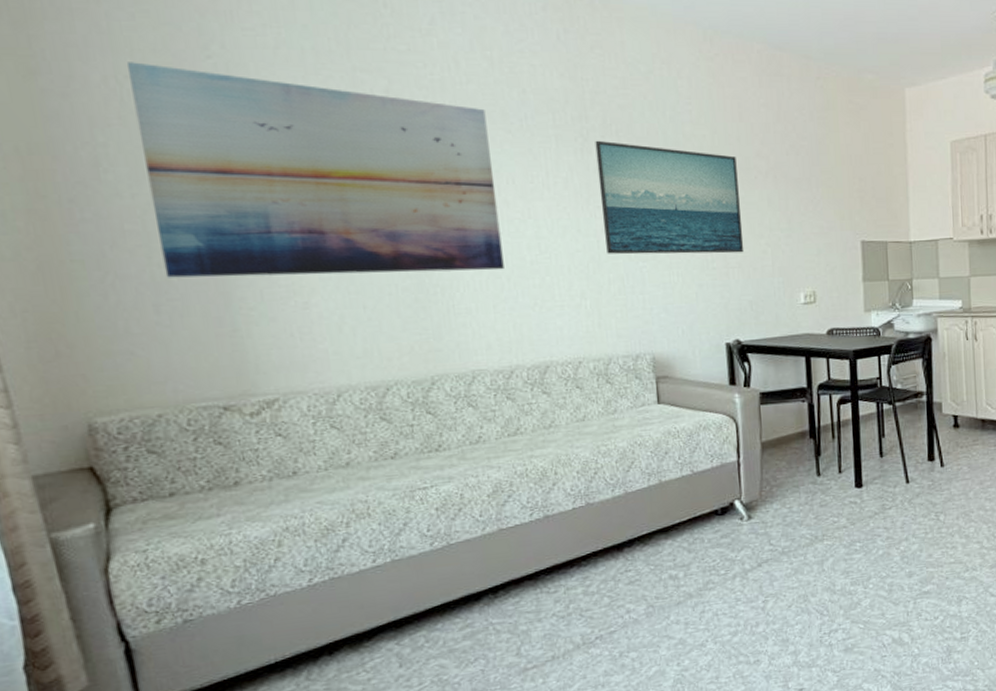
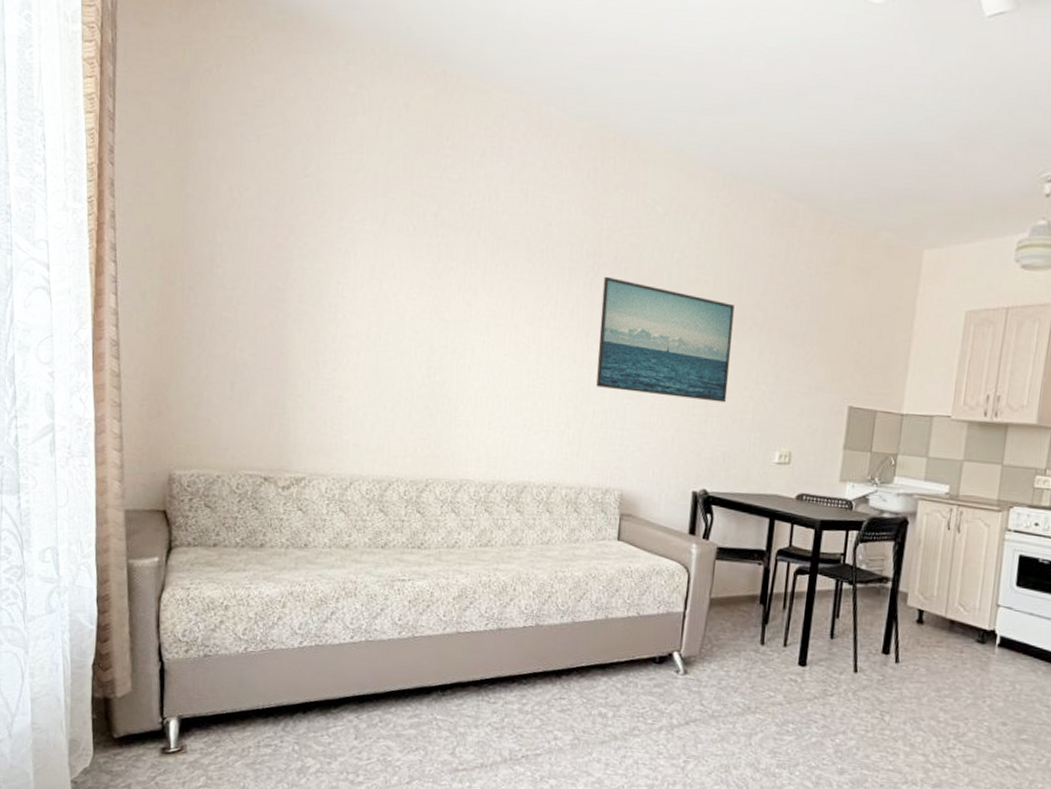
wall art: present [127,62,504,278] -> none [243,176,513,390]

